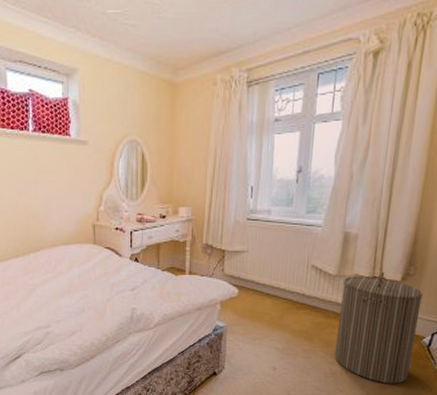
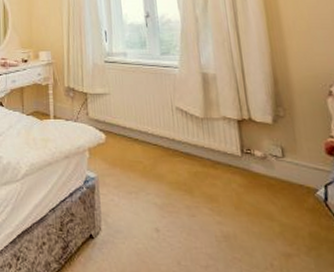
laundry hamper: present [335,272,423,384] -> none [212,113,314,251]

